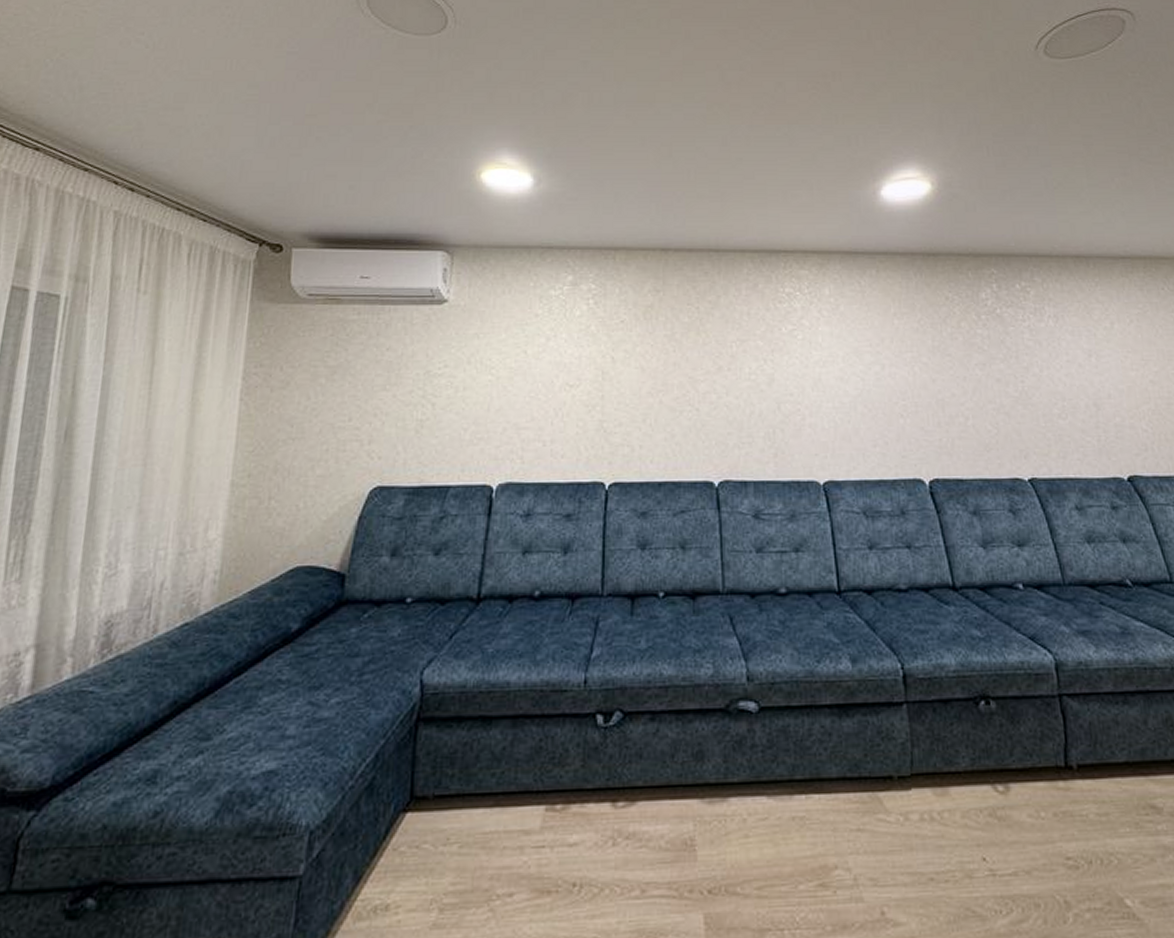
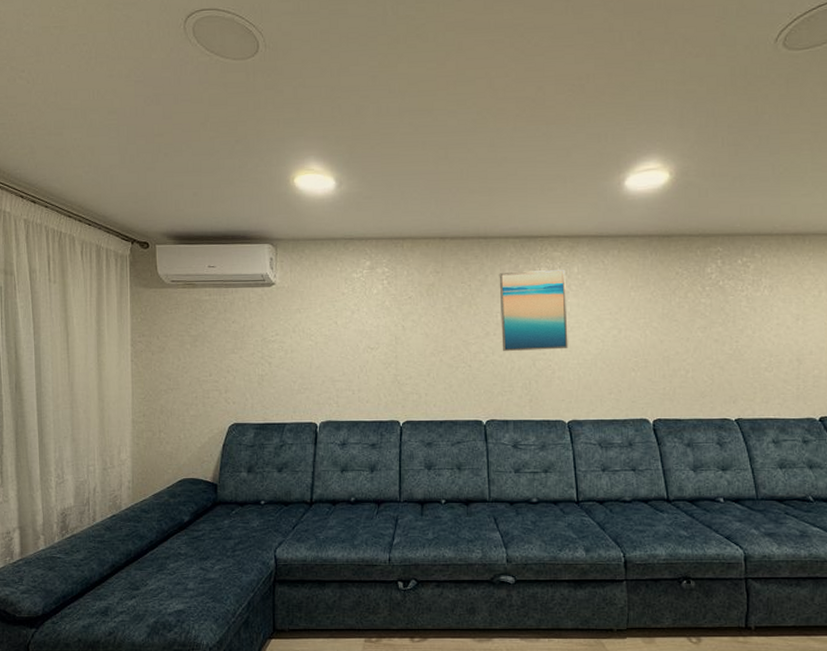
wall art: none [734,291,821,391] -> present [499,270,568,351]

